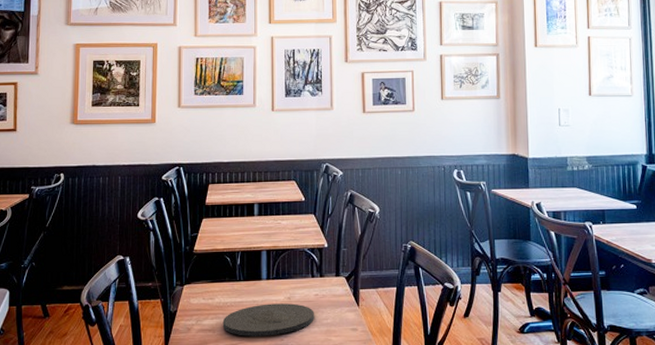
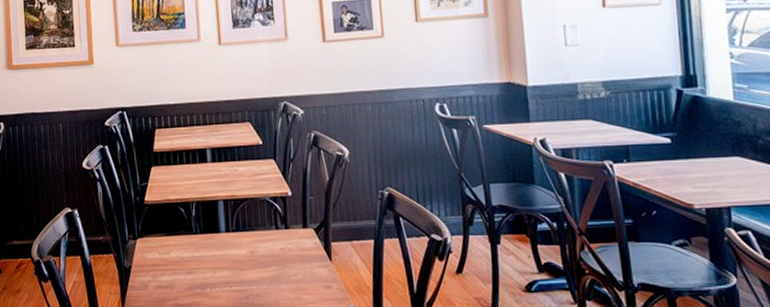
plate: present [222,303,314,336] -> none [181,258,282,294]

